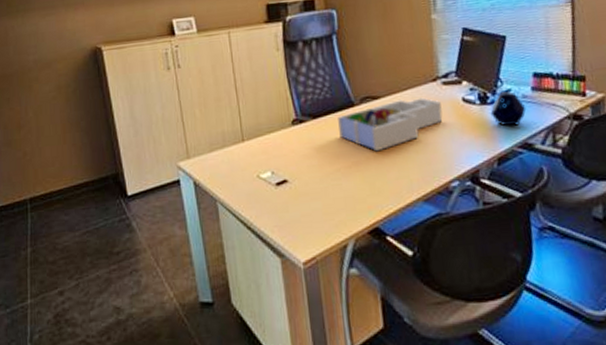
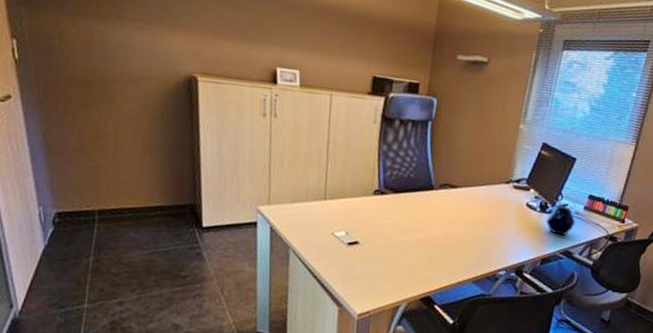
desk organizer: present [338,97,443,152] -> none [414,193,508,233]

